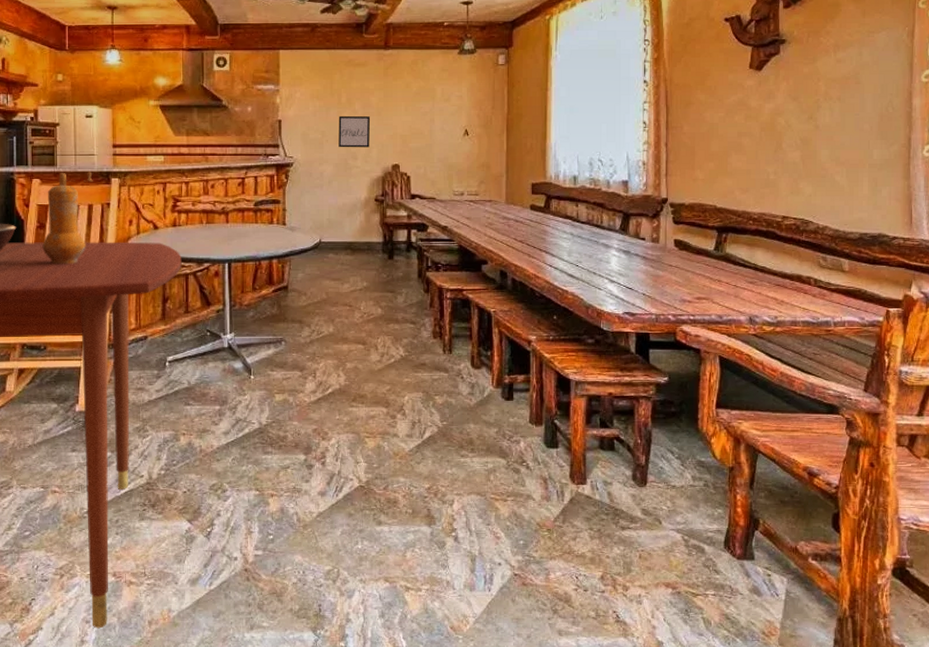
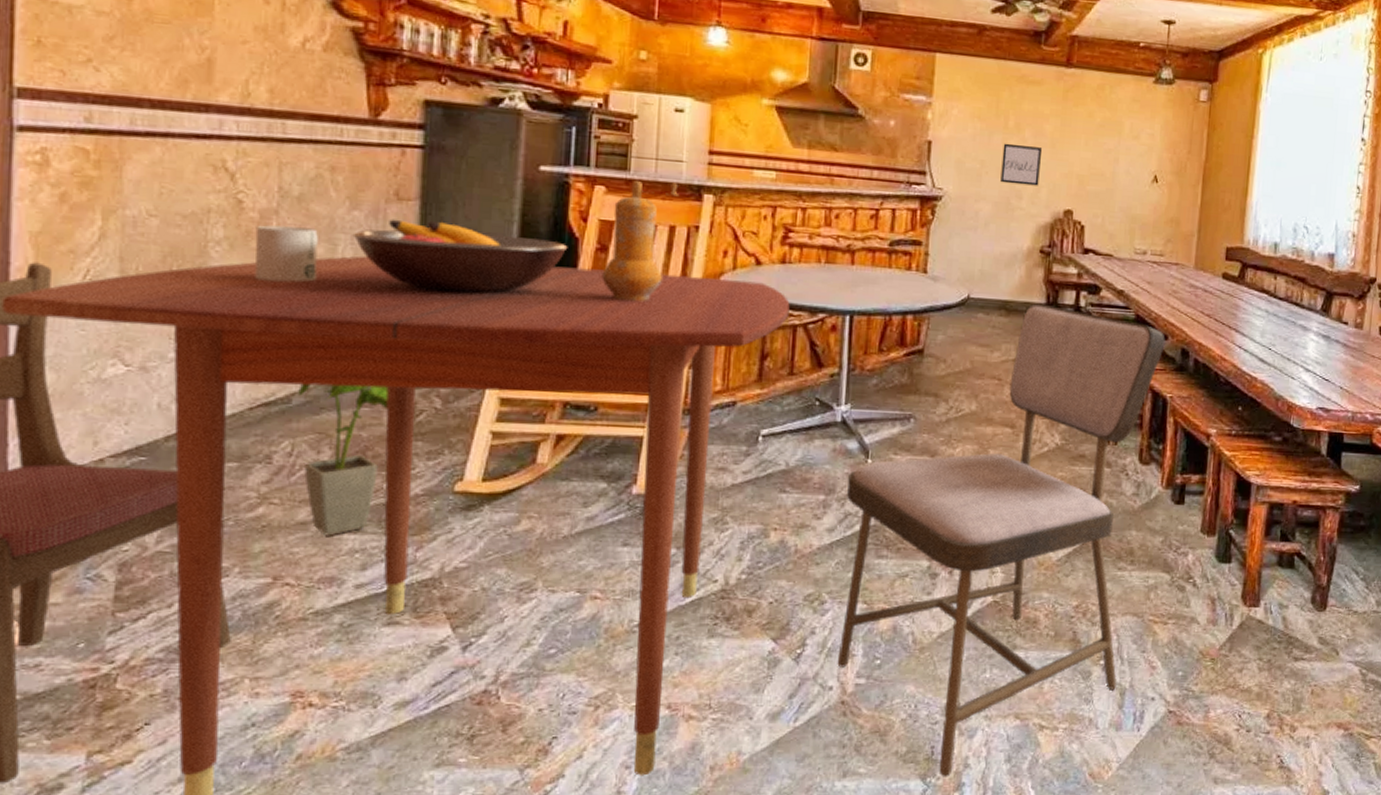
dining chair: none [237,242,486,630] -> present [837,303,1165,777]

